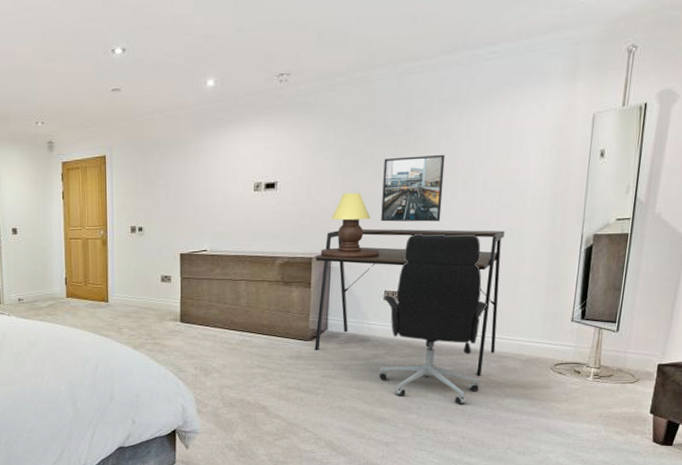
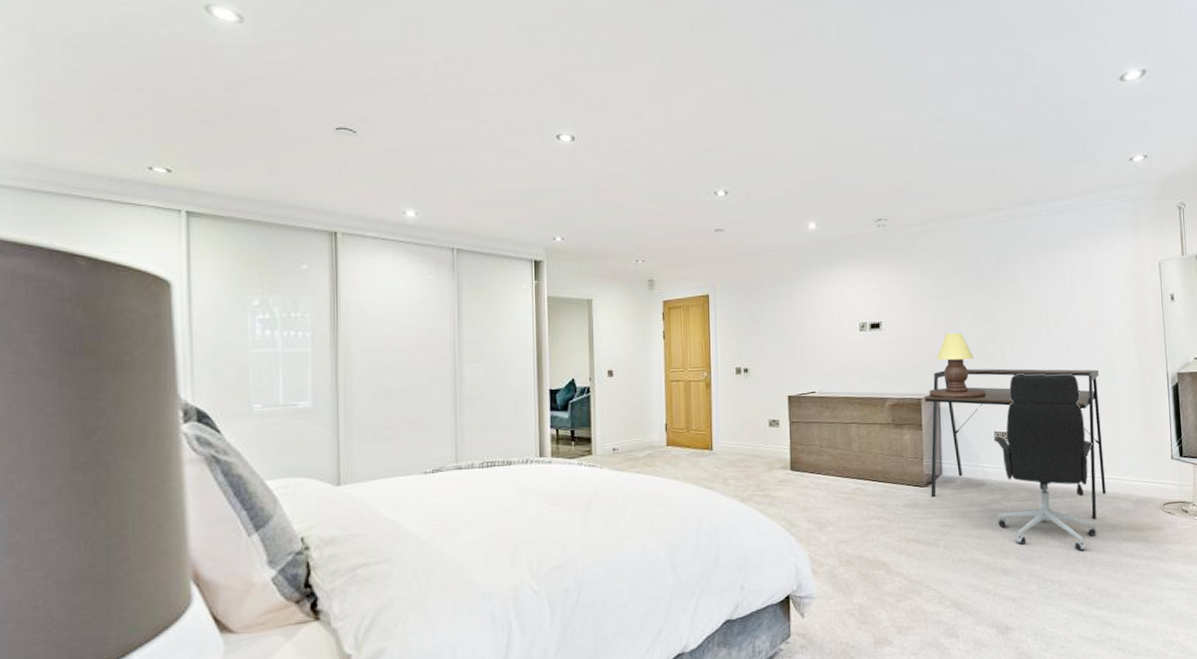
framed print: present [381,154,445,222] -> none [981,296,1039,362]

